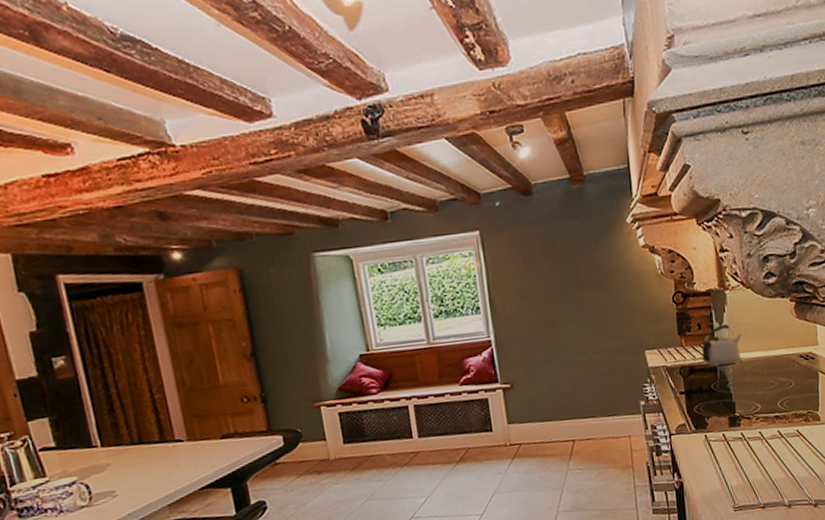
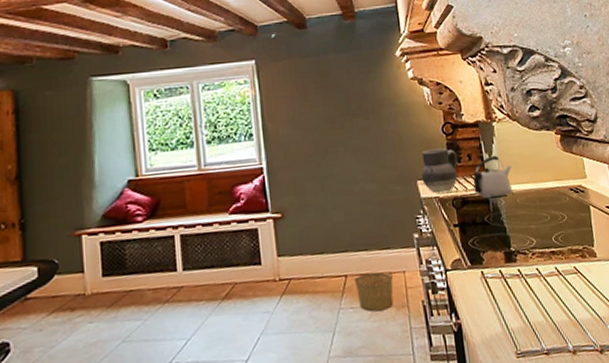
basket: none [581,436,619,473] -> present [354,271,394,312]
ceramic jug: none [649,317,688,362] -> present [421,148,458,193]

